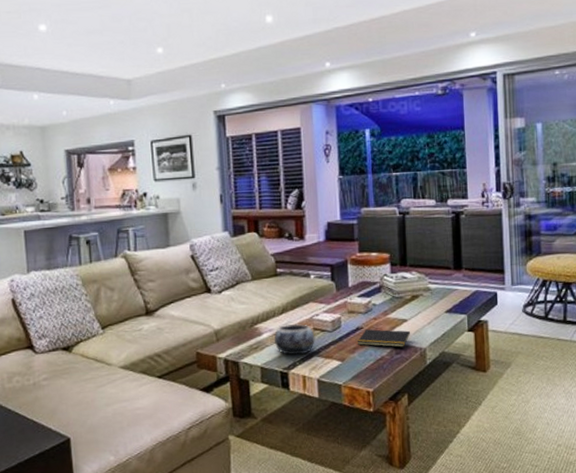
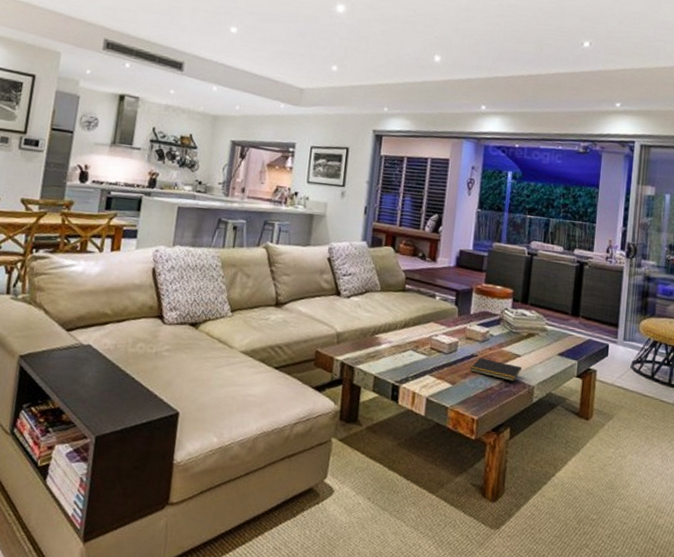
decorative bowl: present [274,323,315,356] -> none [391,339,431,371]

